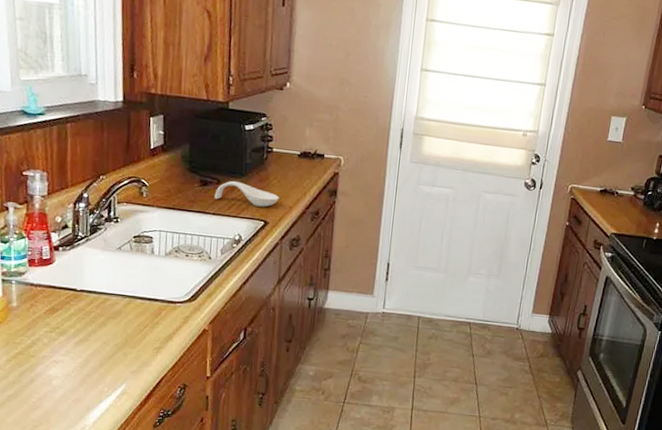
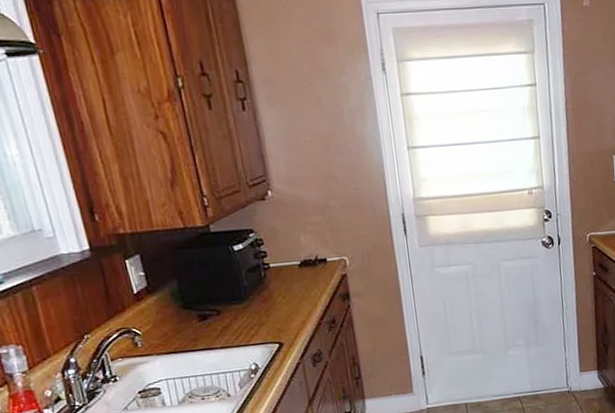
spoon rest: present [214,180,279,207] -> none [217,307,289,332]

